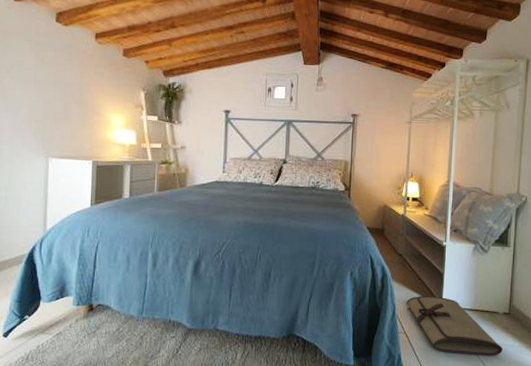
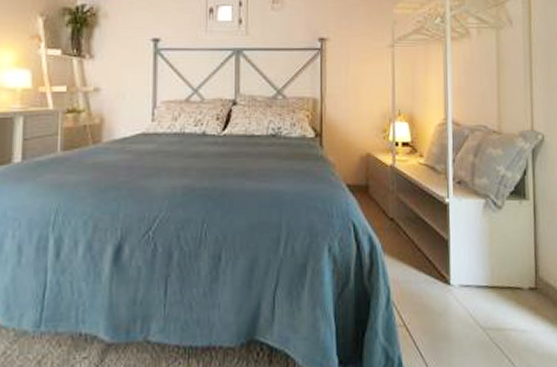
tool roll: present [407,296,503,356] -> none [404,271,532,349]

